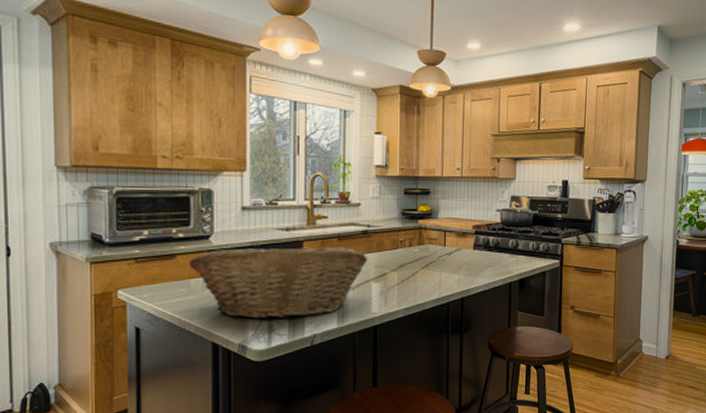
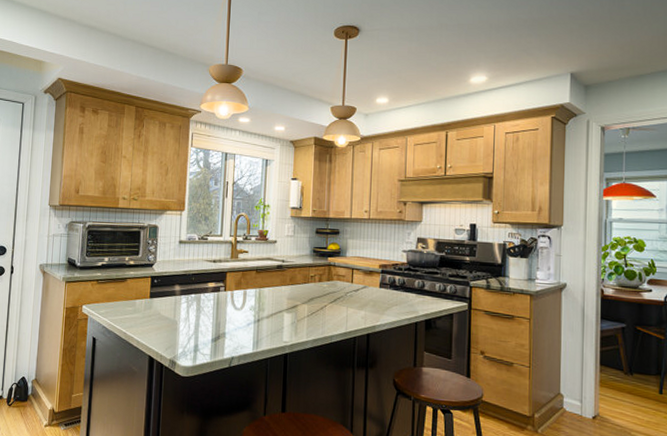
fruit basket: present [188,246,368,319] -> none [135,276,281,340]

